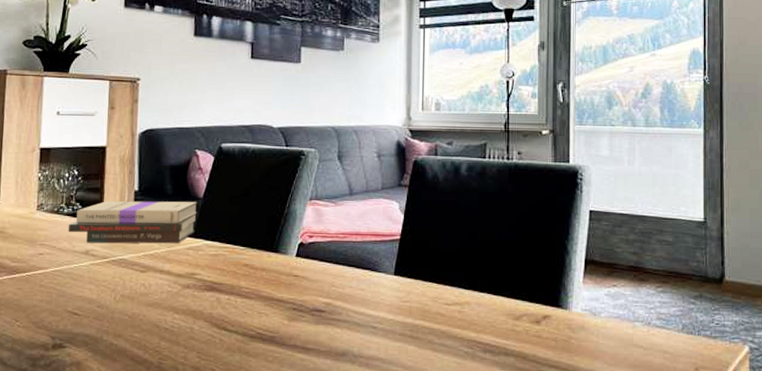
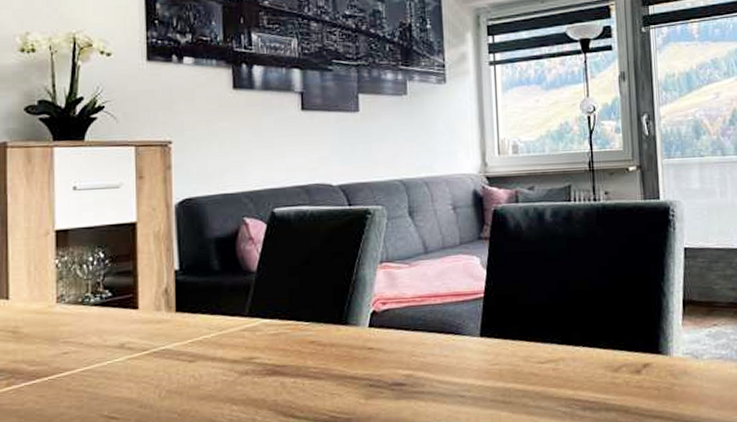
books: present [68,200,198,244] -> none [96,277,251,335]

